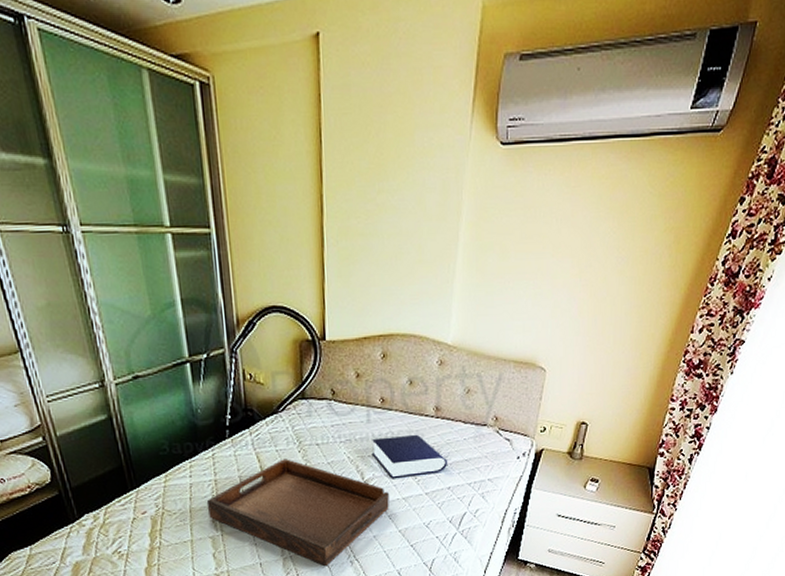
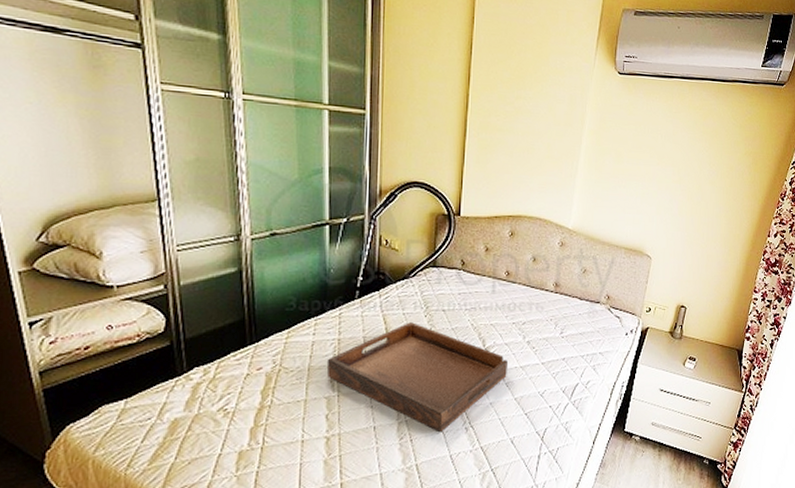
book: present [371,434,448,479] -> none [494,307,564,348]

